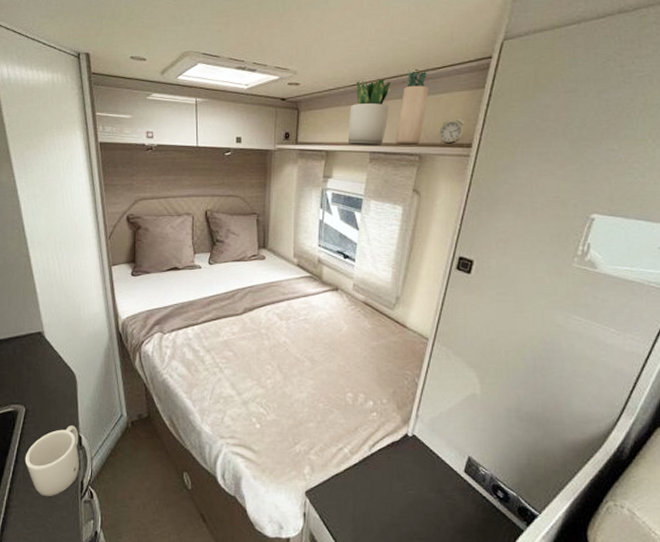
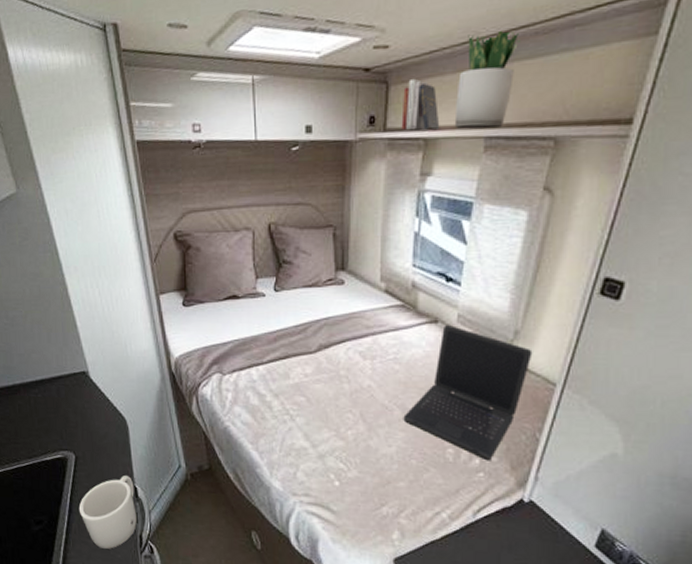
books: none [309,107,337,146] -> present [401,78,440,132]
laptop: none [312,292,410,403] -> present [403,325,533,461]
vase: present [396,69,430,146] -> none [522,11,575,126]
alarm clock: present [438,115,465,145] -> none [584,77,625,122]

